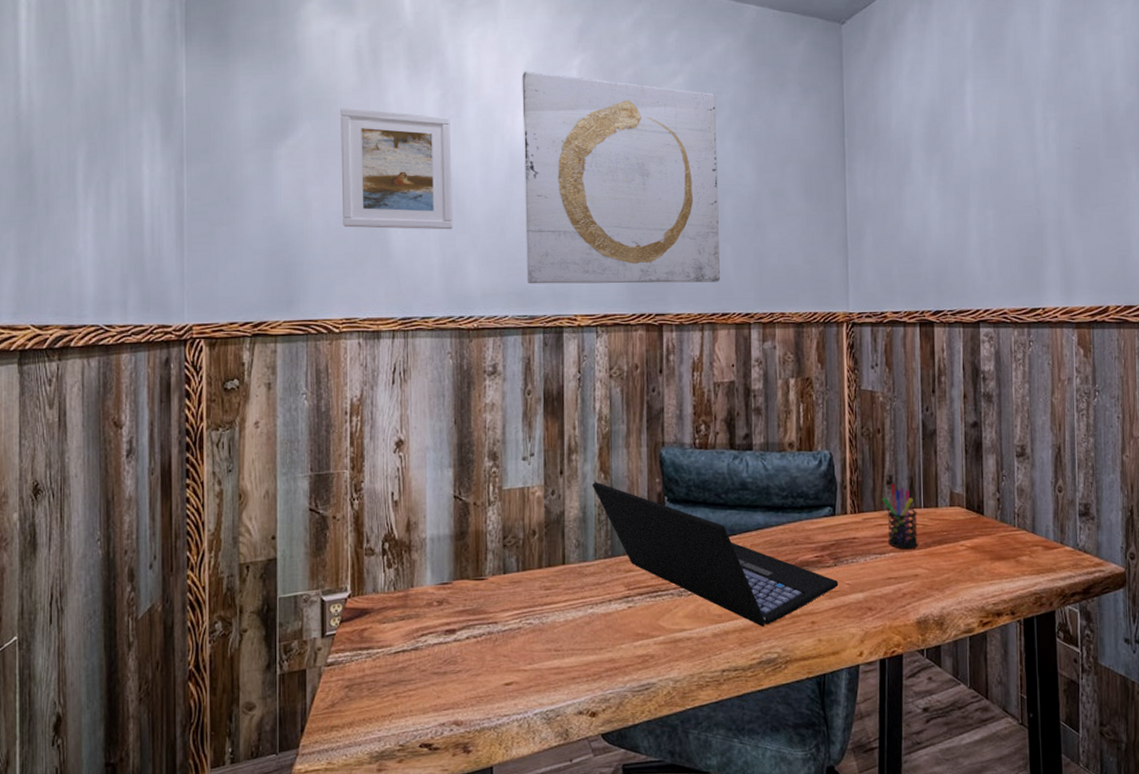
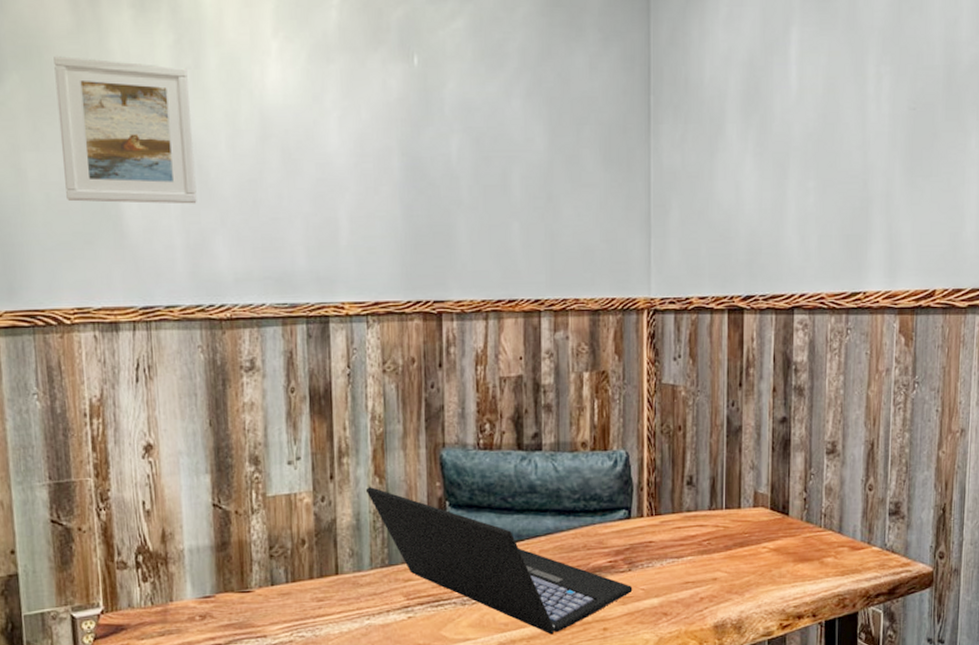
wall art: present [522,71,720,284] -> none [271,11,506,268]
pen holder: present [882,483,918,550] -> none [681,484,718,553]

